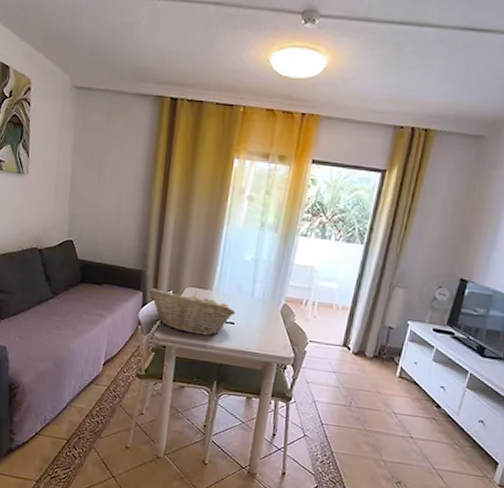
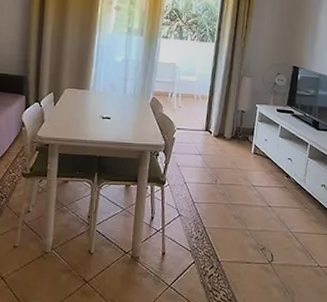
fruit basket: present [148,288,236,336] -> none [30,92,111,132]

